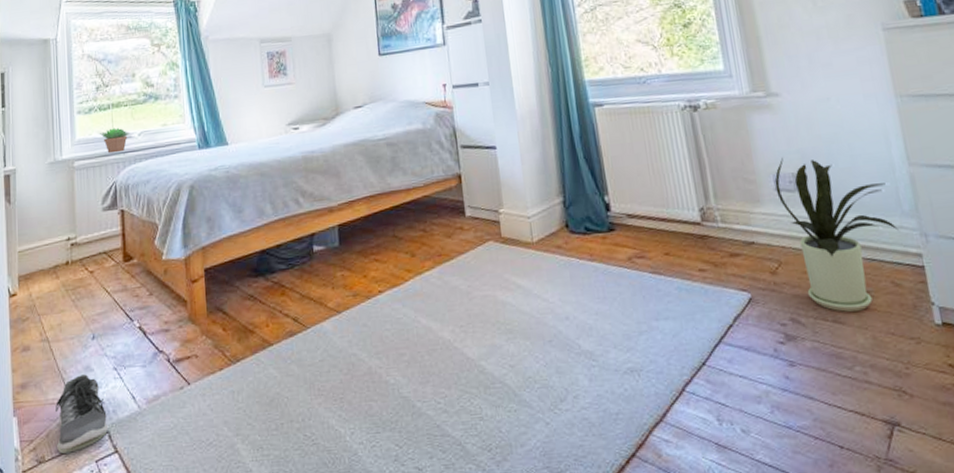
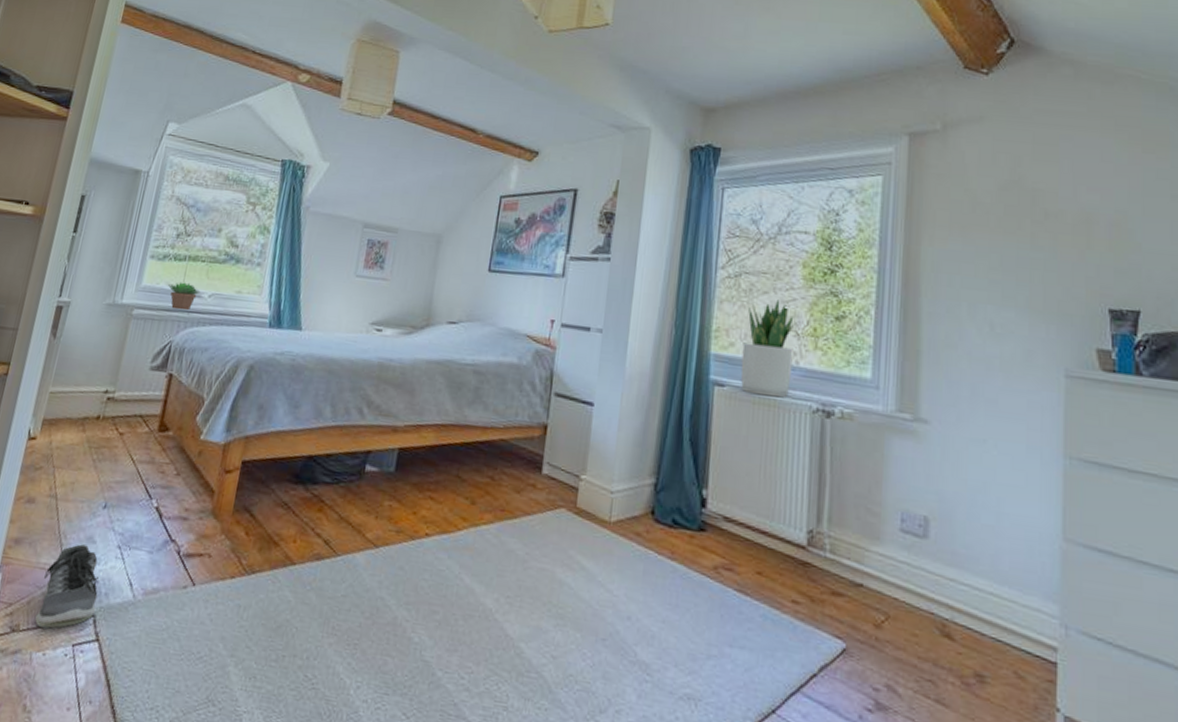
planter: none [609,21,658,107] -> present [740,299,795,398]
house plant: present [774,157,899,312] -> none [901,495,1035,697]

